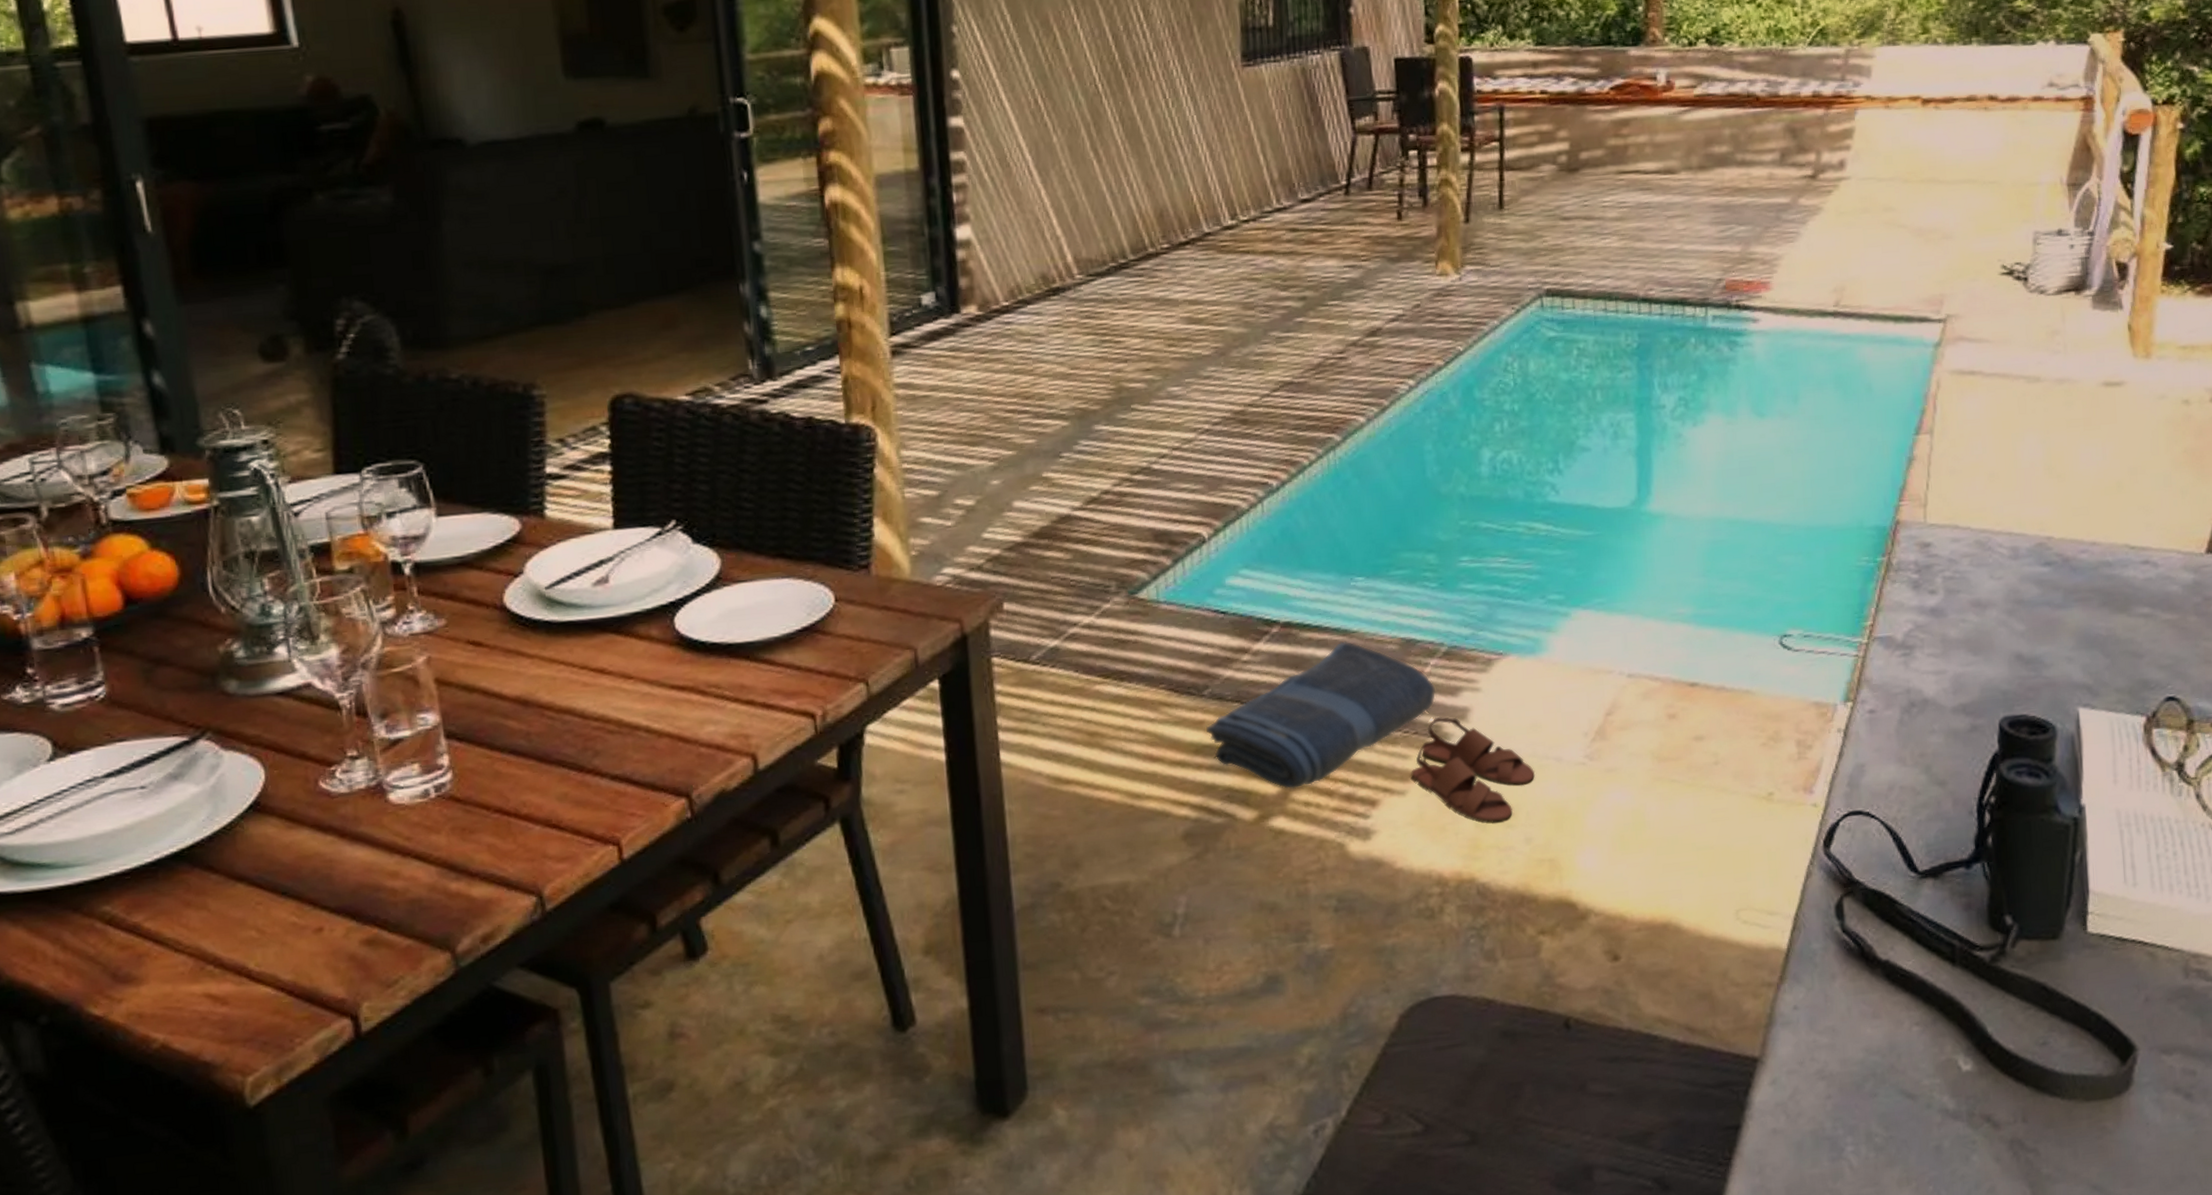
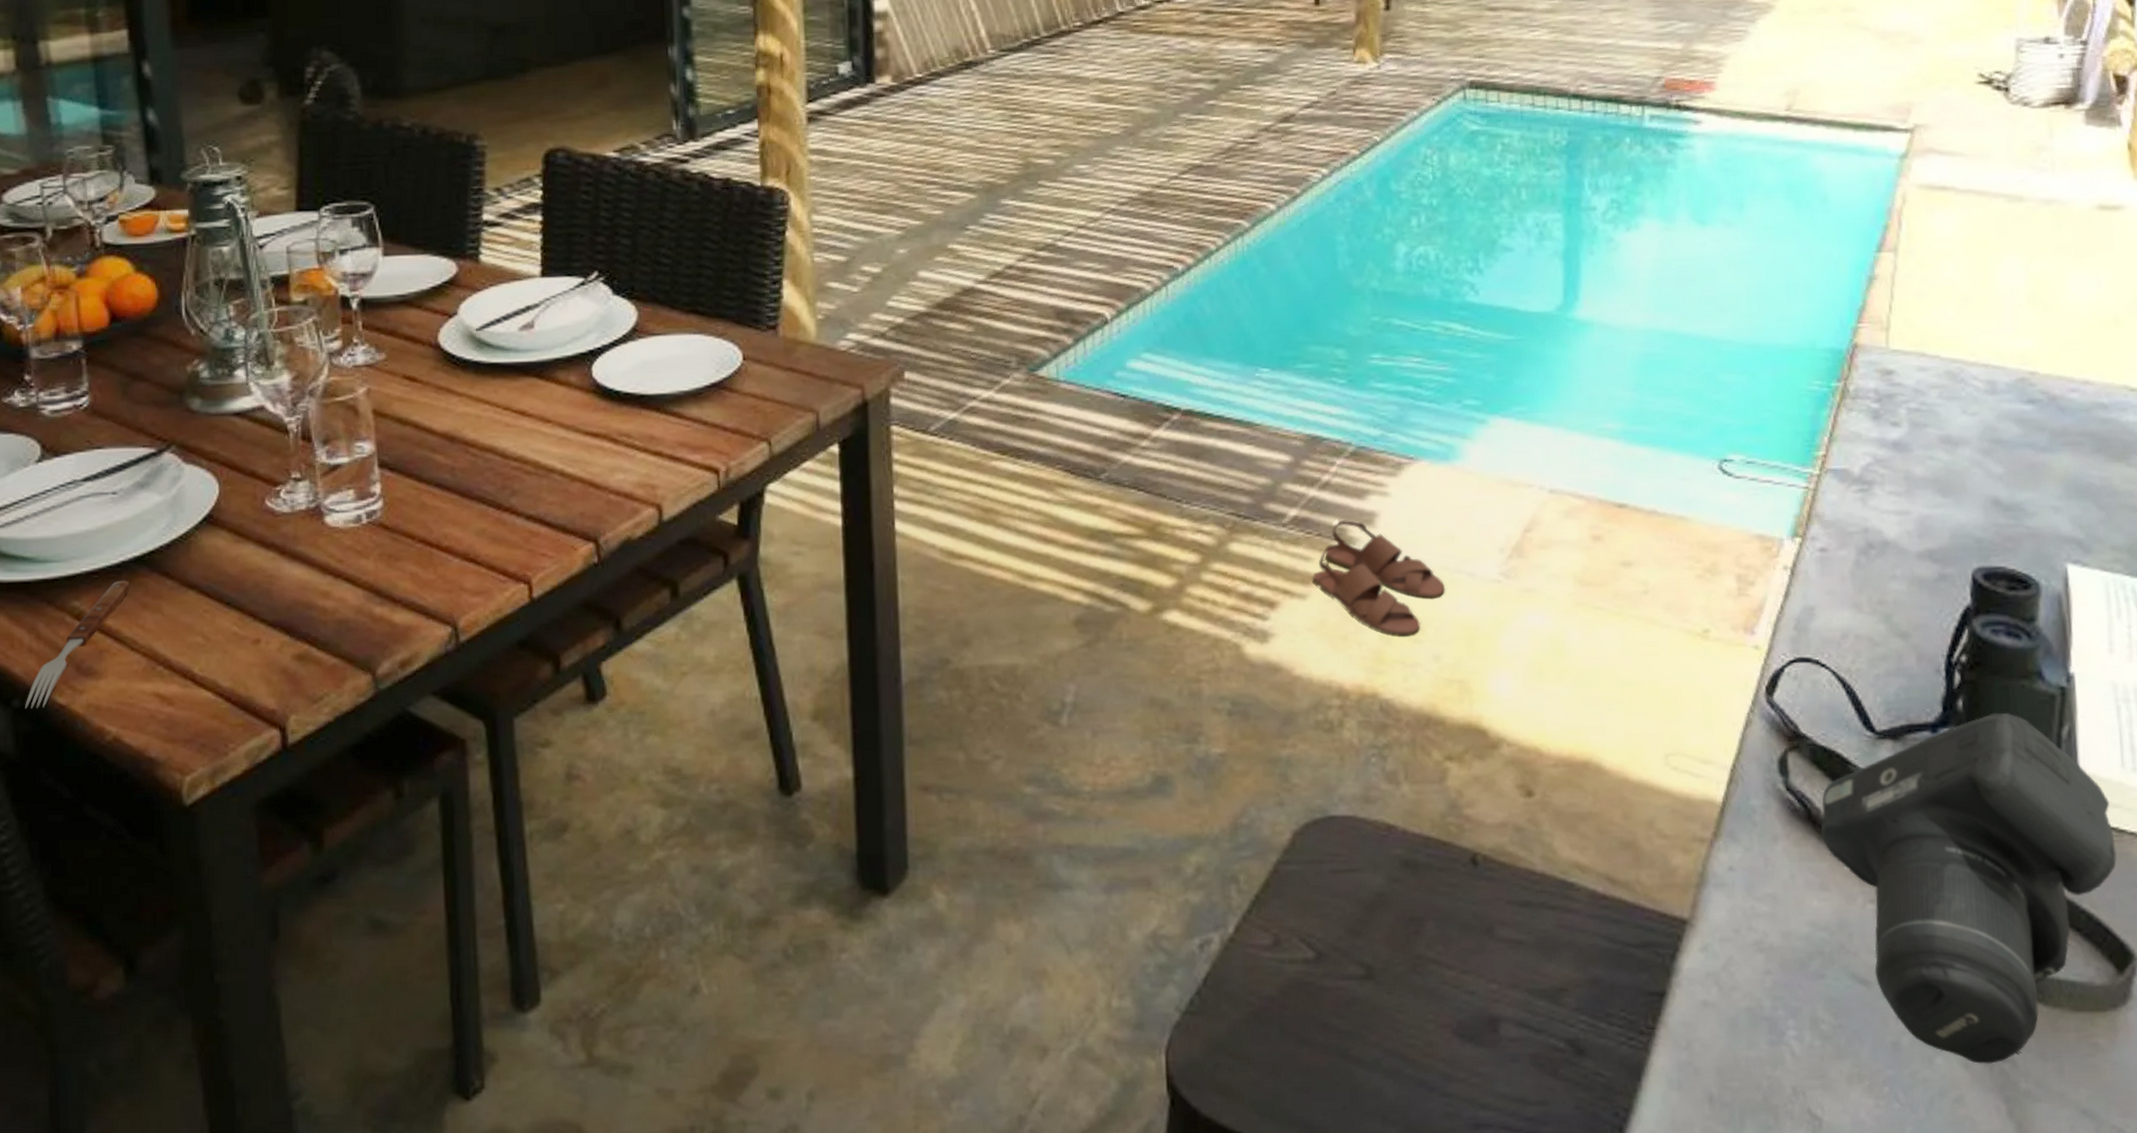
fork: none [54,878,169,1025] -> present [25,580,130,710]
towel: present [1206,641,1436,789] -> none [1102,433,1342,583]
camera: none [1872,844,2121,1157] -> present [1820,712,2118,1064]

